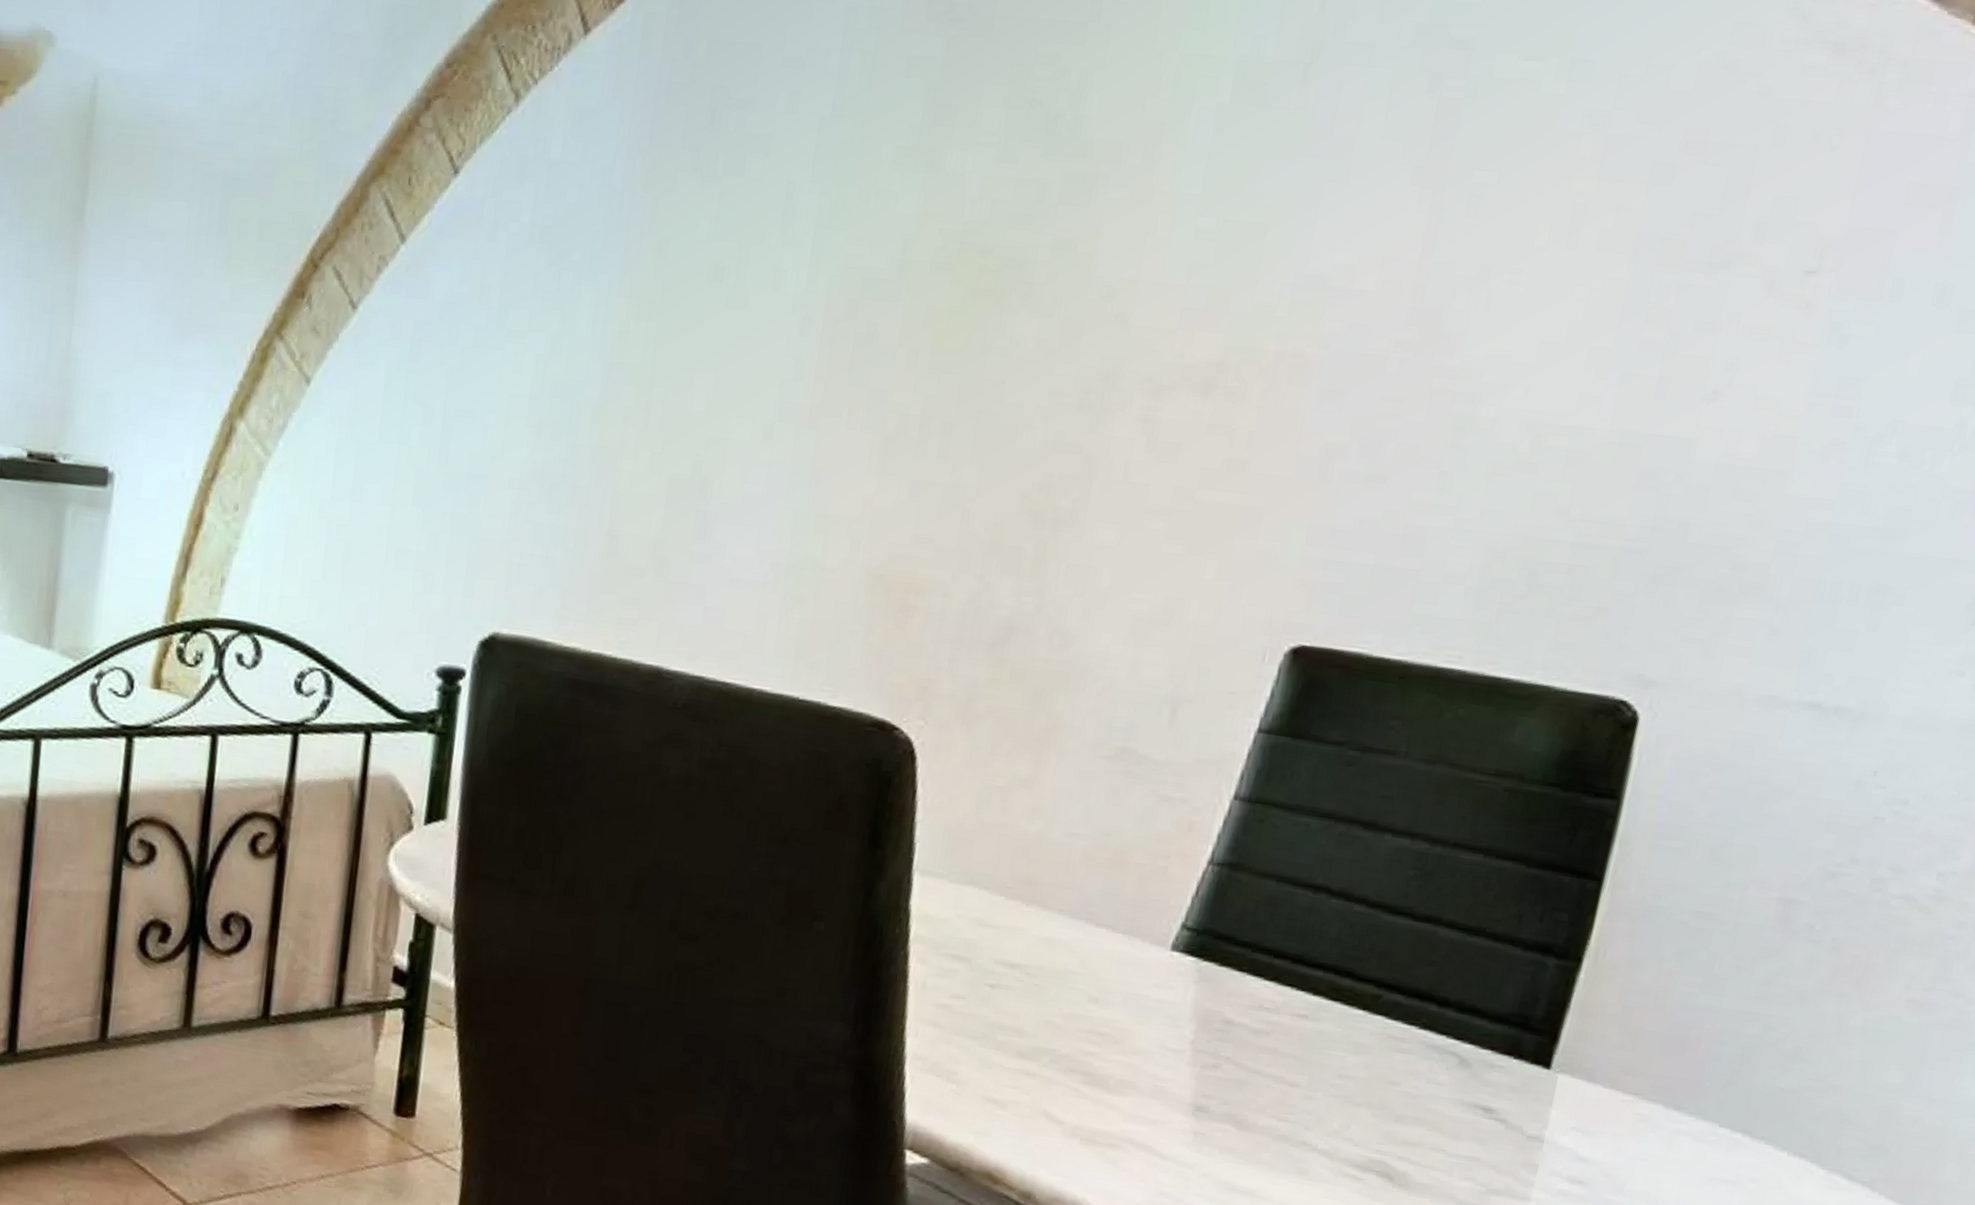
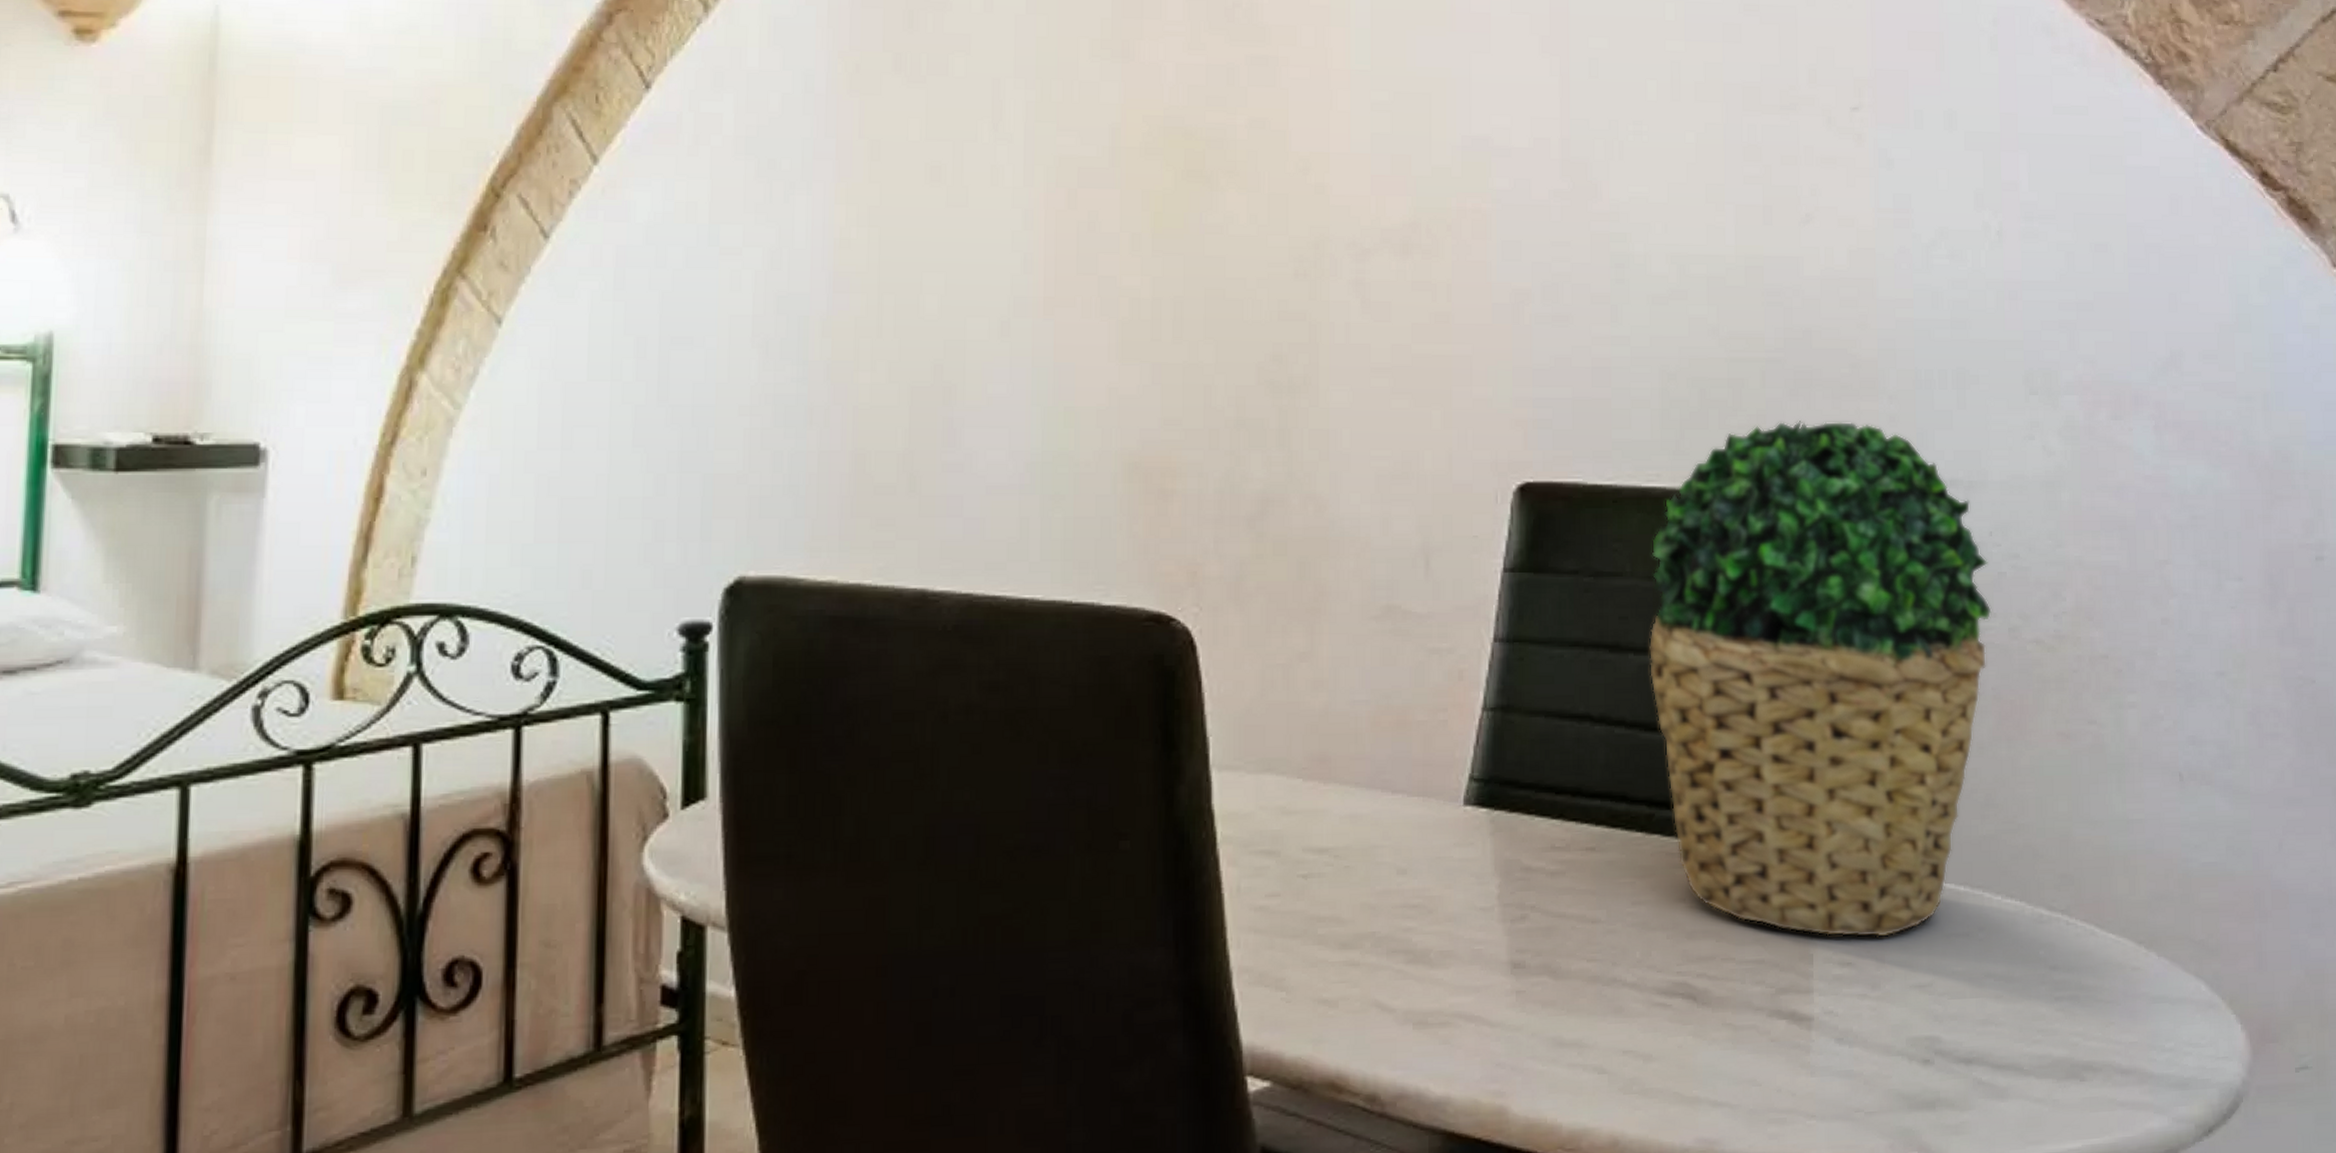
potted plant: none [1401,618,1863,1166] -> present [1648,421,1992,938]

